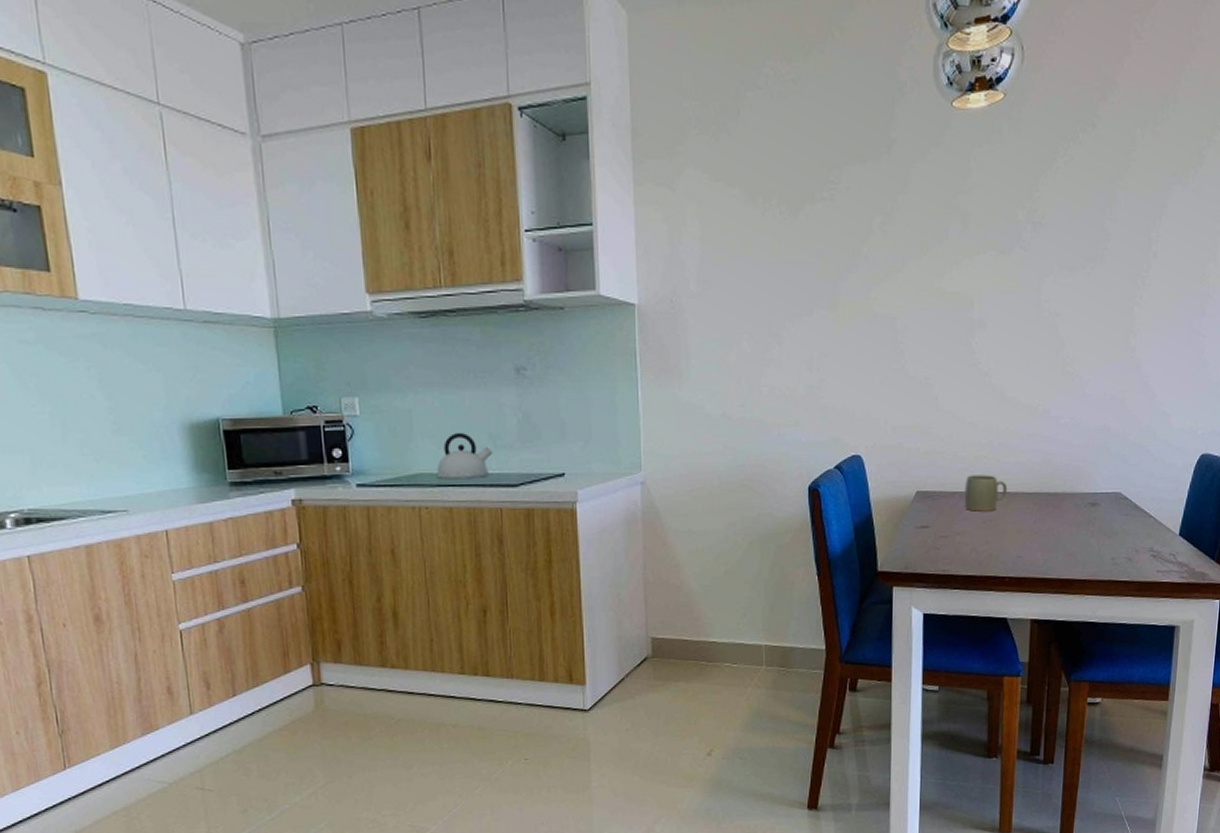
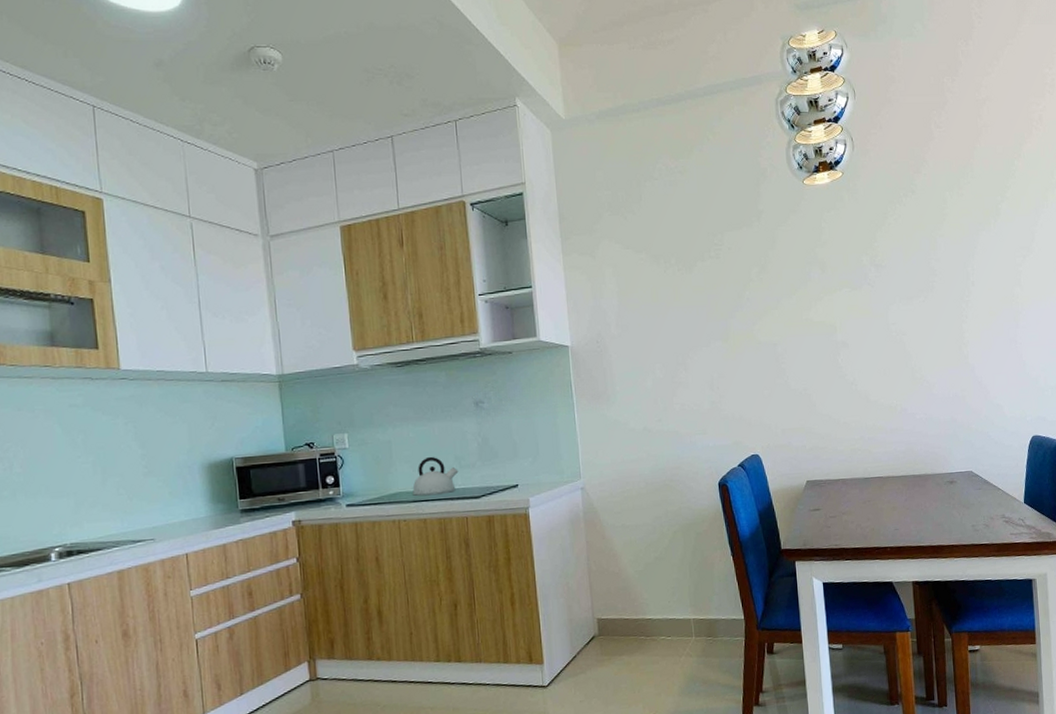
mug: present [964,475,1008,512] -> none [845,463,881,495]

